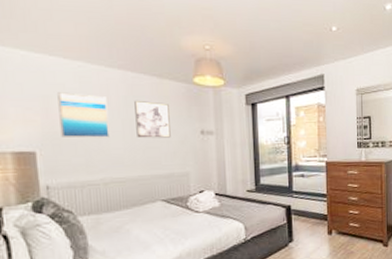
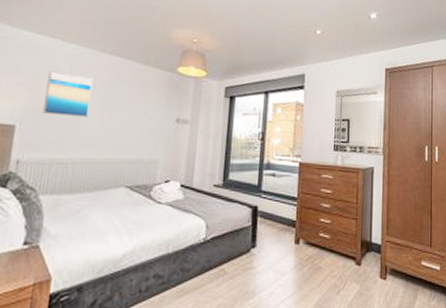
wall art: present [134,101,171,138] -> none [114,85,150,123]

